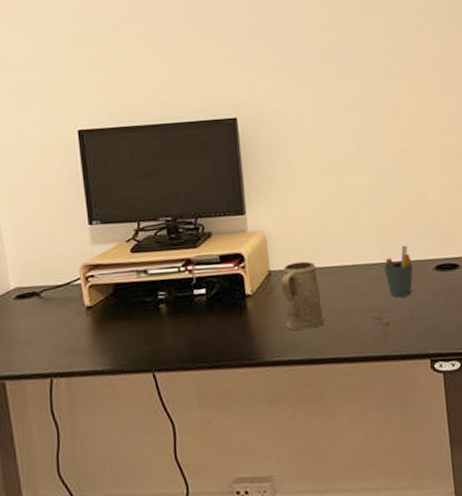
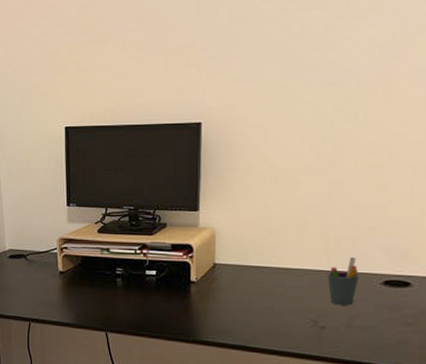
mug: present [281,261,325,331] -> none [223,259,261,320]

